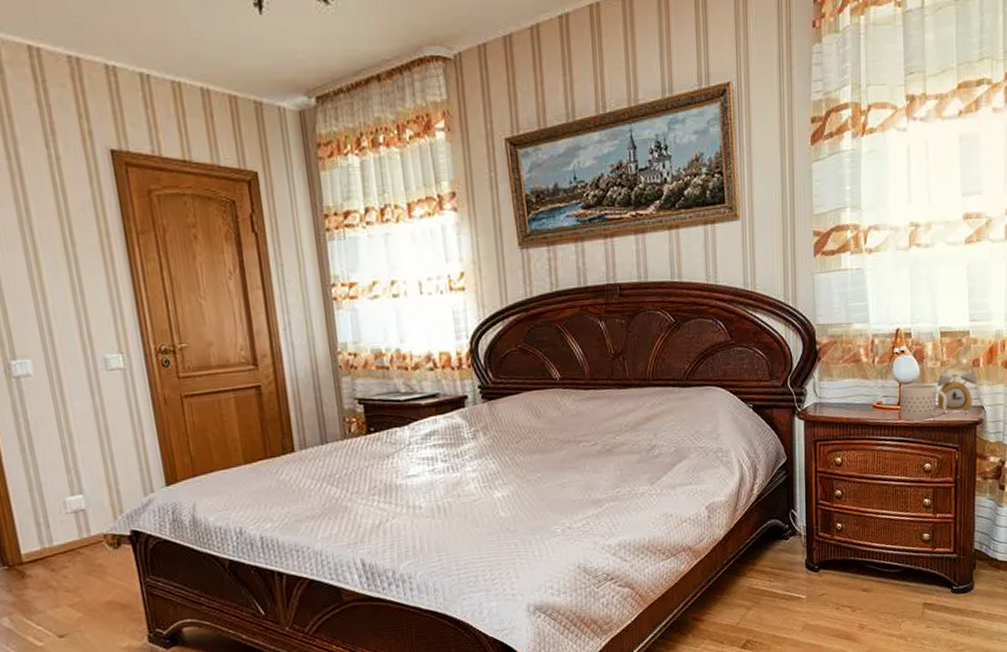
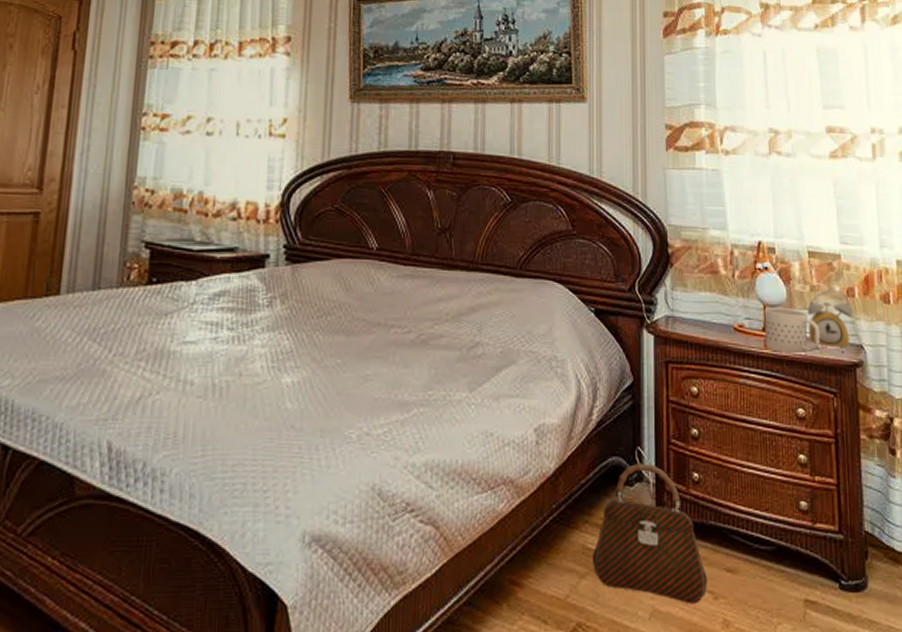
handbag: none [756,521,848,617] -> present [592,464,708,605]

